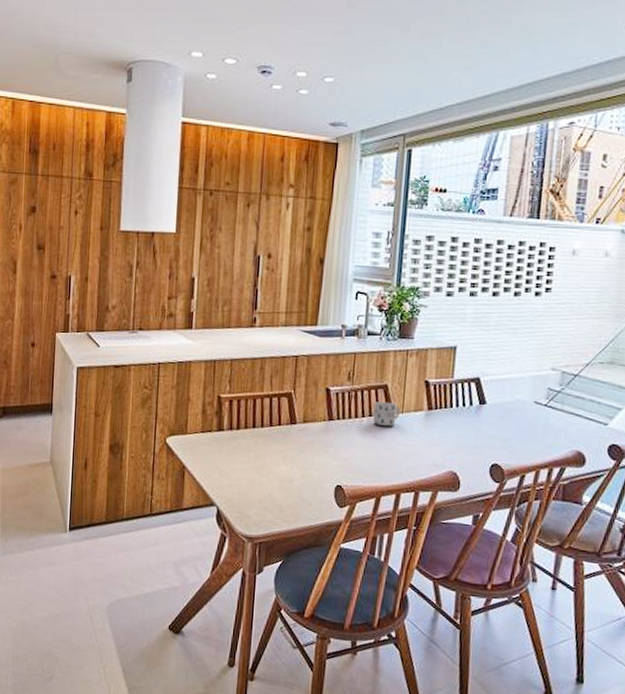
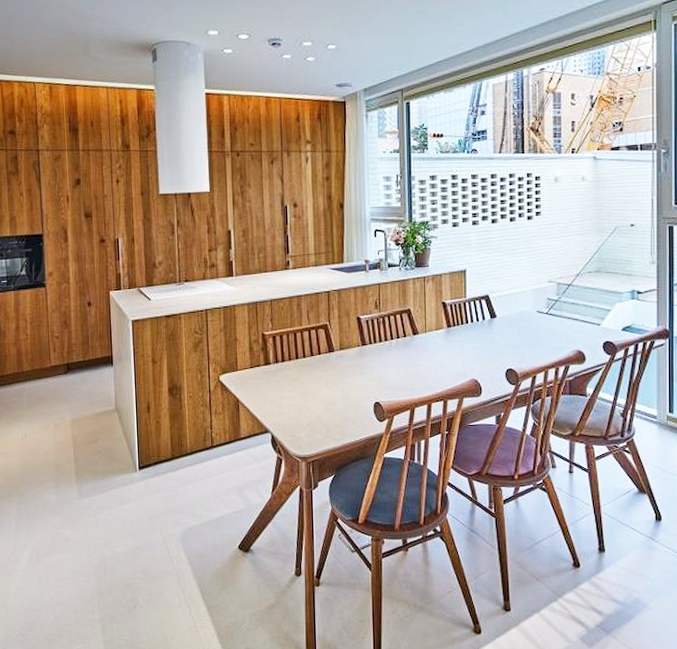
mug: present [373,401,400,426] -> none [401,324,423,345]

